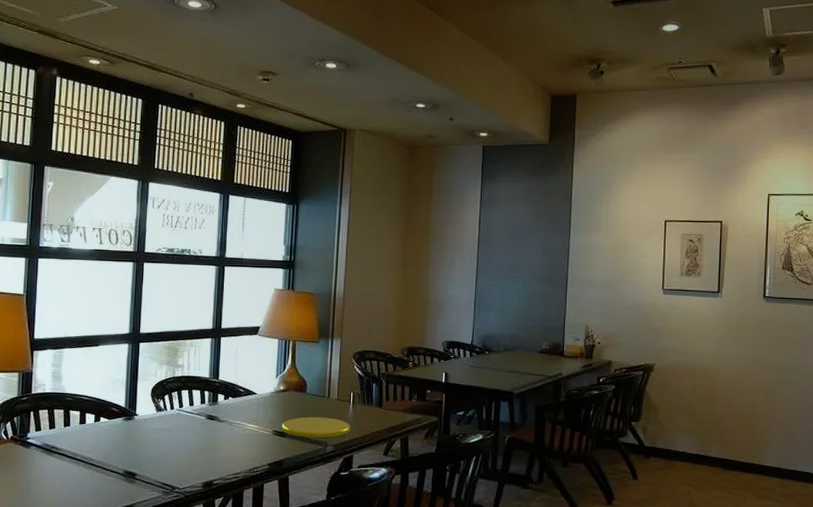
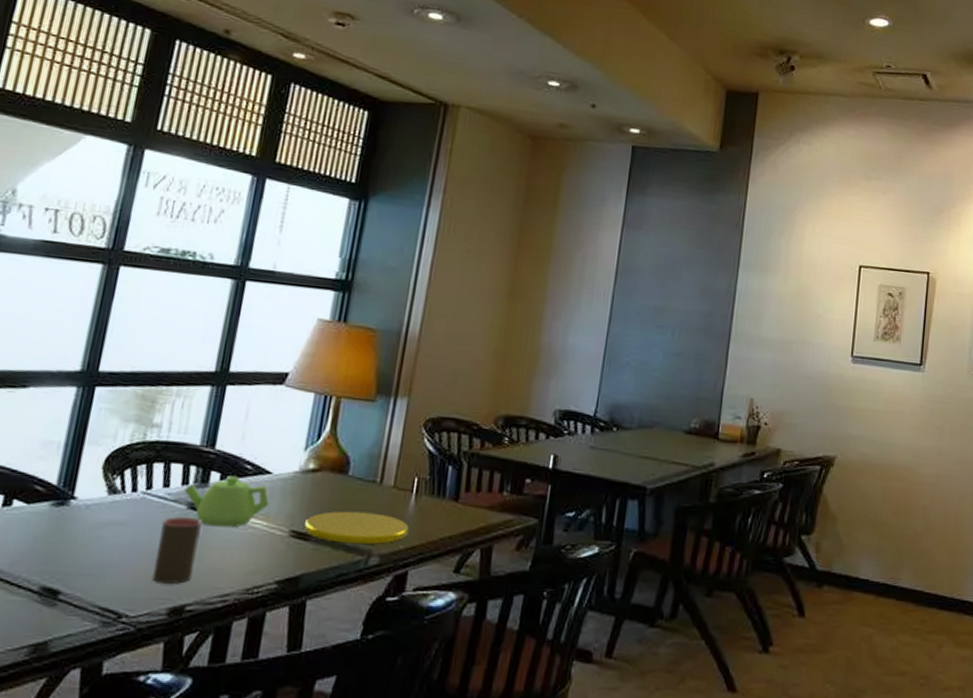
cup: none [190,424,216,467] -> present [151,516,202,584]
teapot: none [203,397,258,430] -> present [184,476,270,528]

